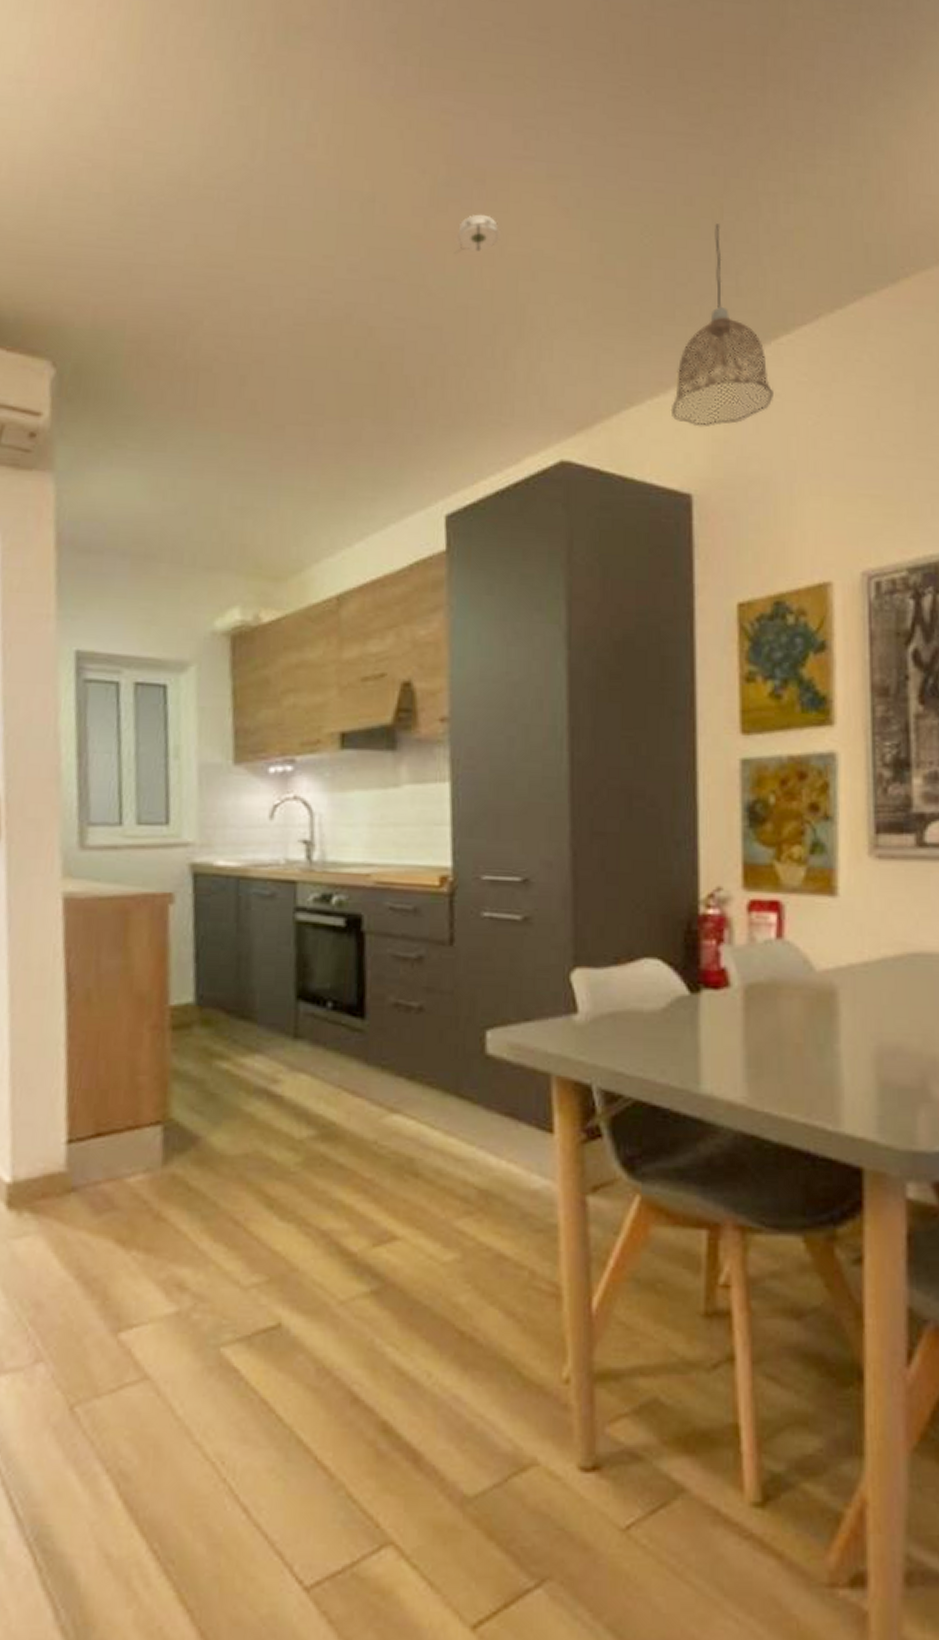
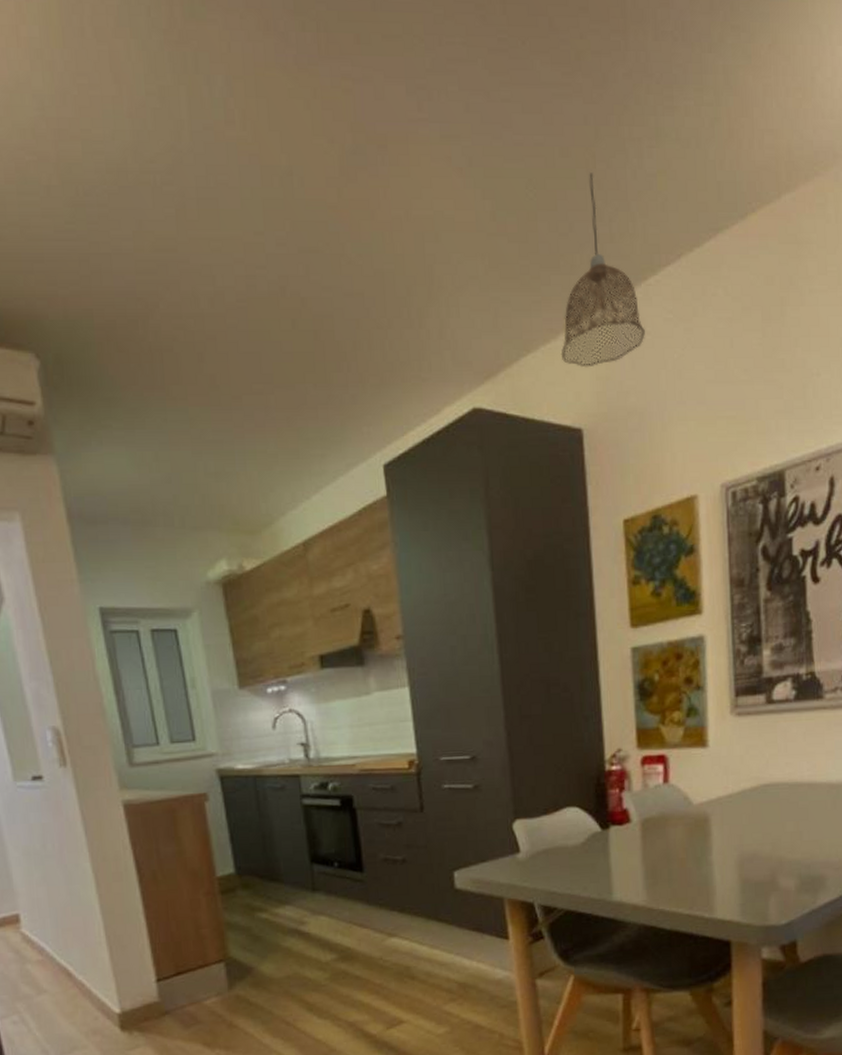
smoke detector: present [454,214,502,254] -> none [366,180,407,221]

